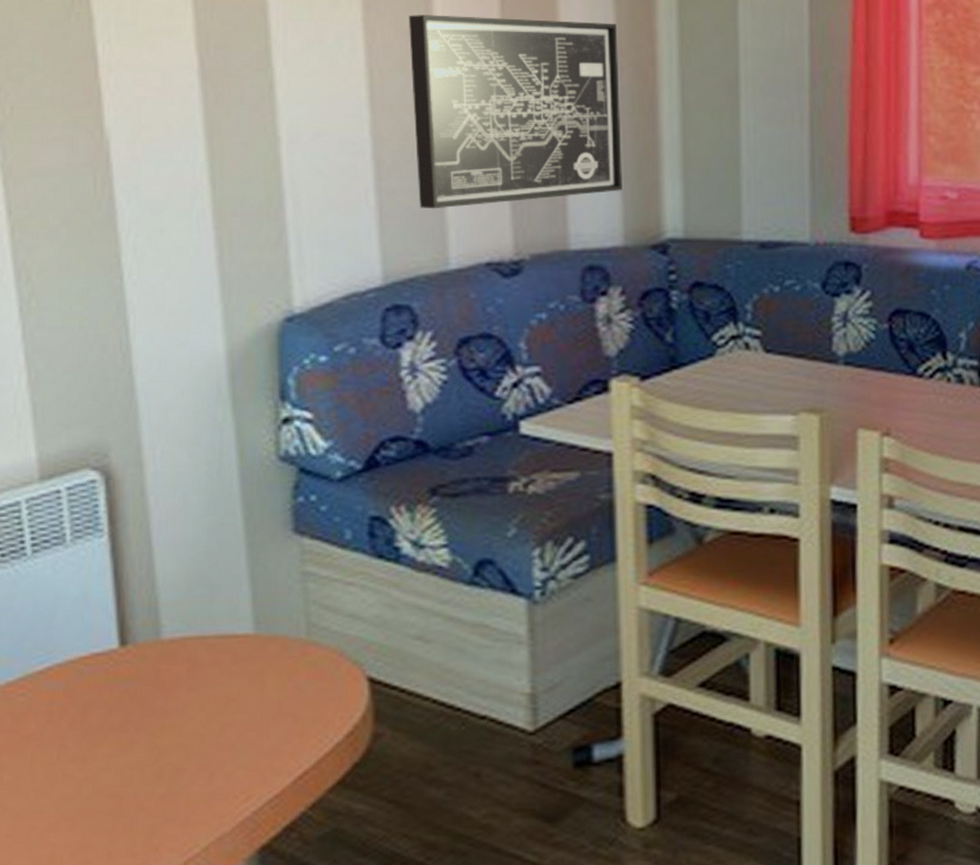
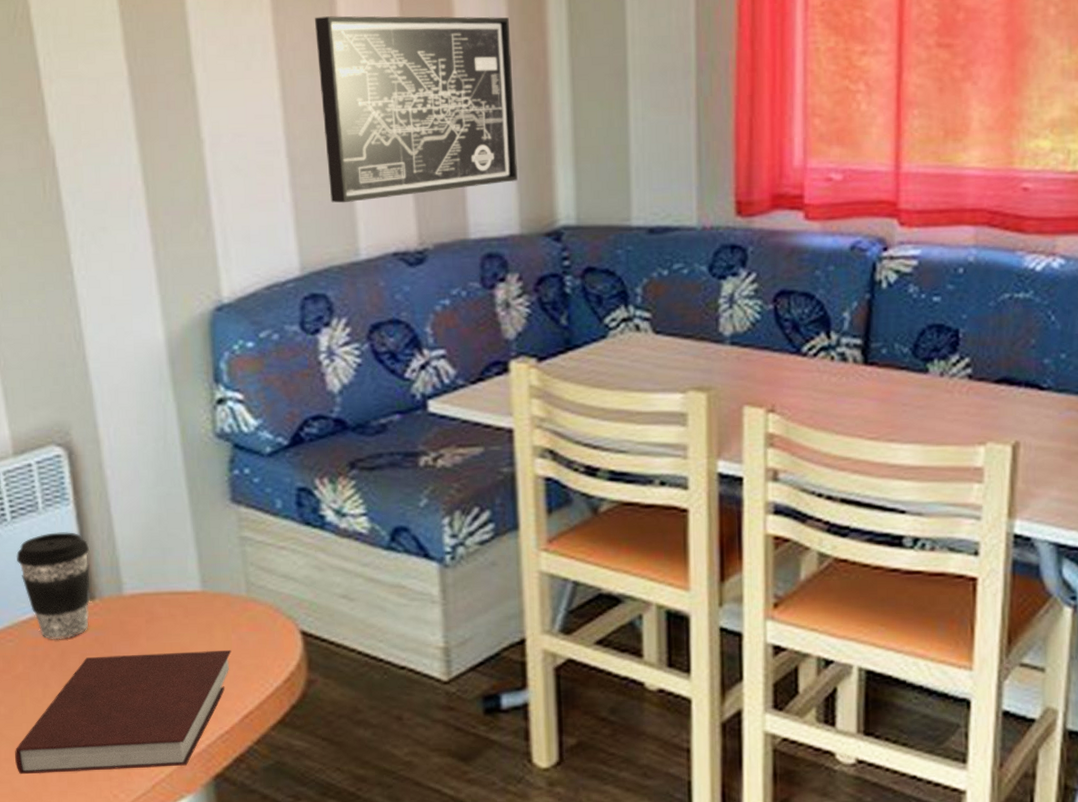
notebook: none [18,700,286,854] -> present [15,649,231,775]
coffee cup: none [36,568,123,693] -> present [16,532,90,640]

